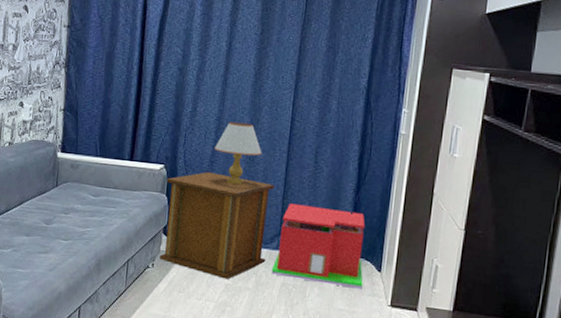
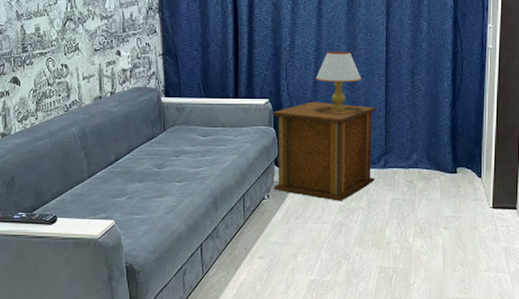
storage bin: present [271,203,365,289] -> none [381,123,466,196]

